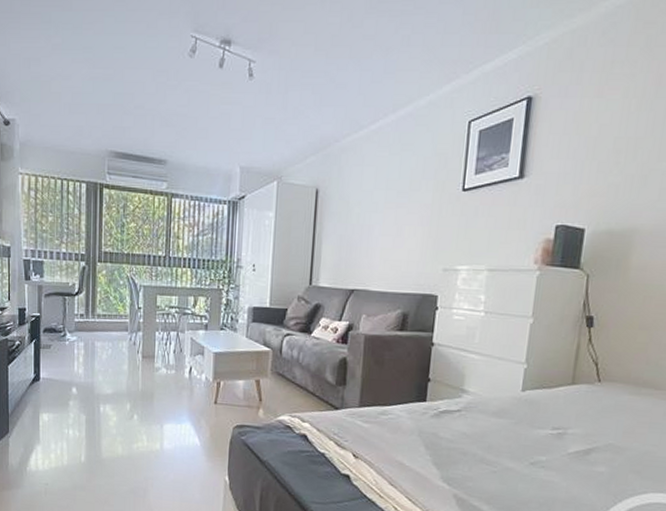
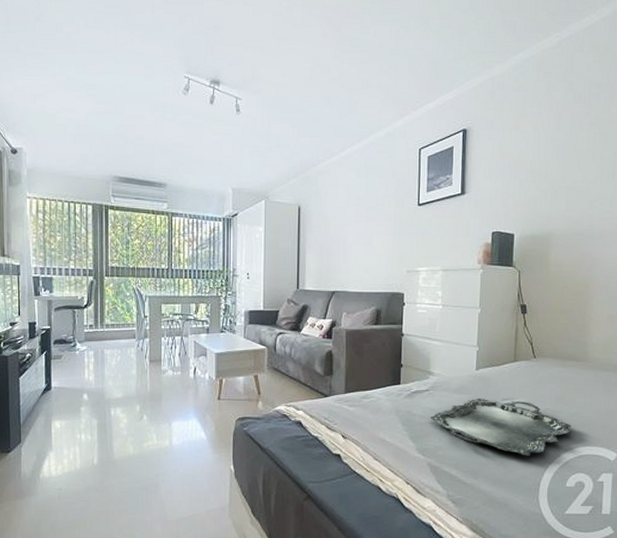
serving tray: none [459,424,641,498] -> present [430,398,571,456]

